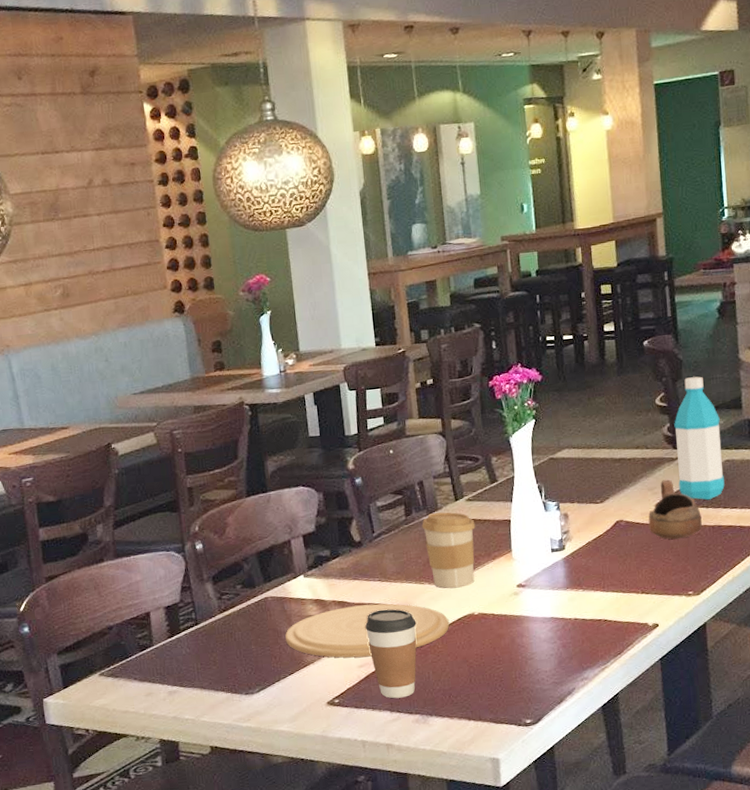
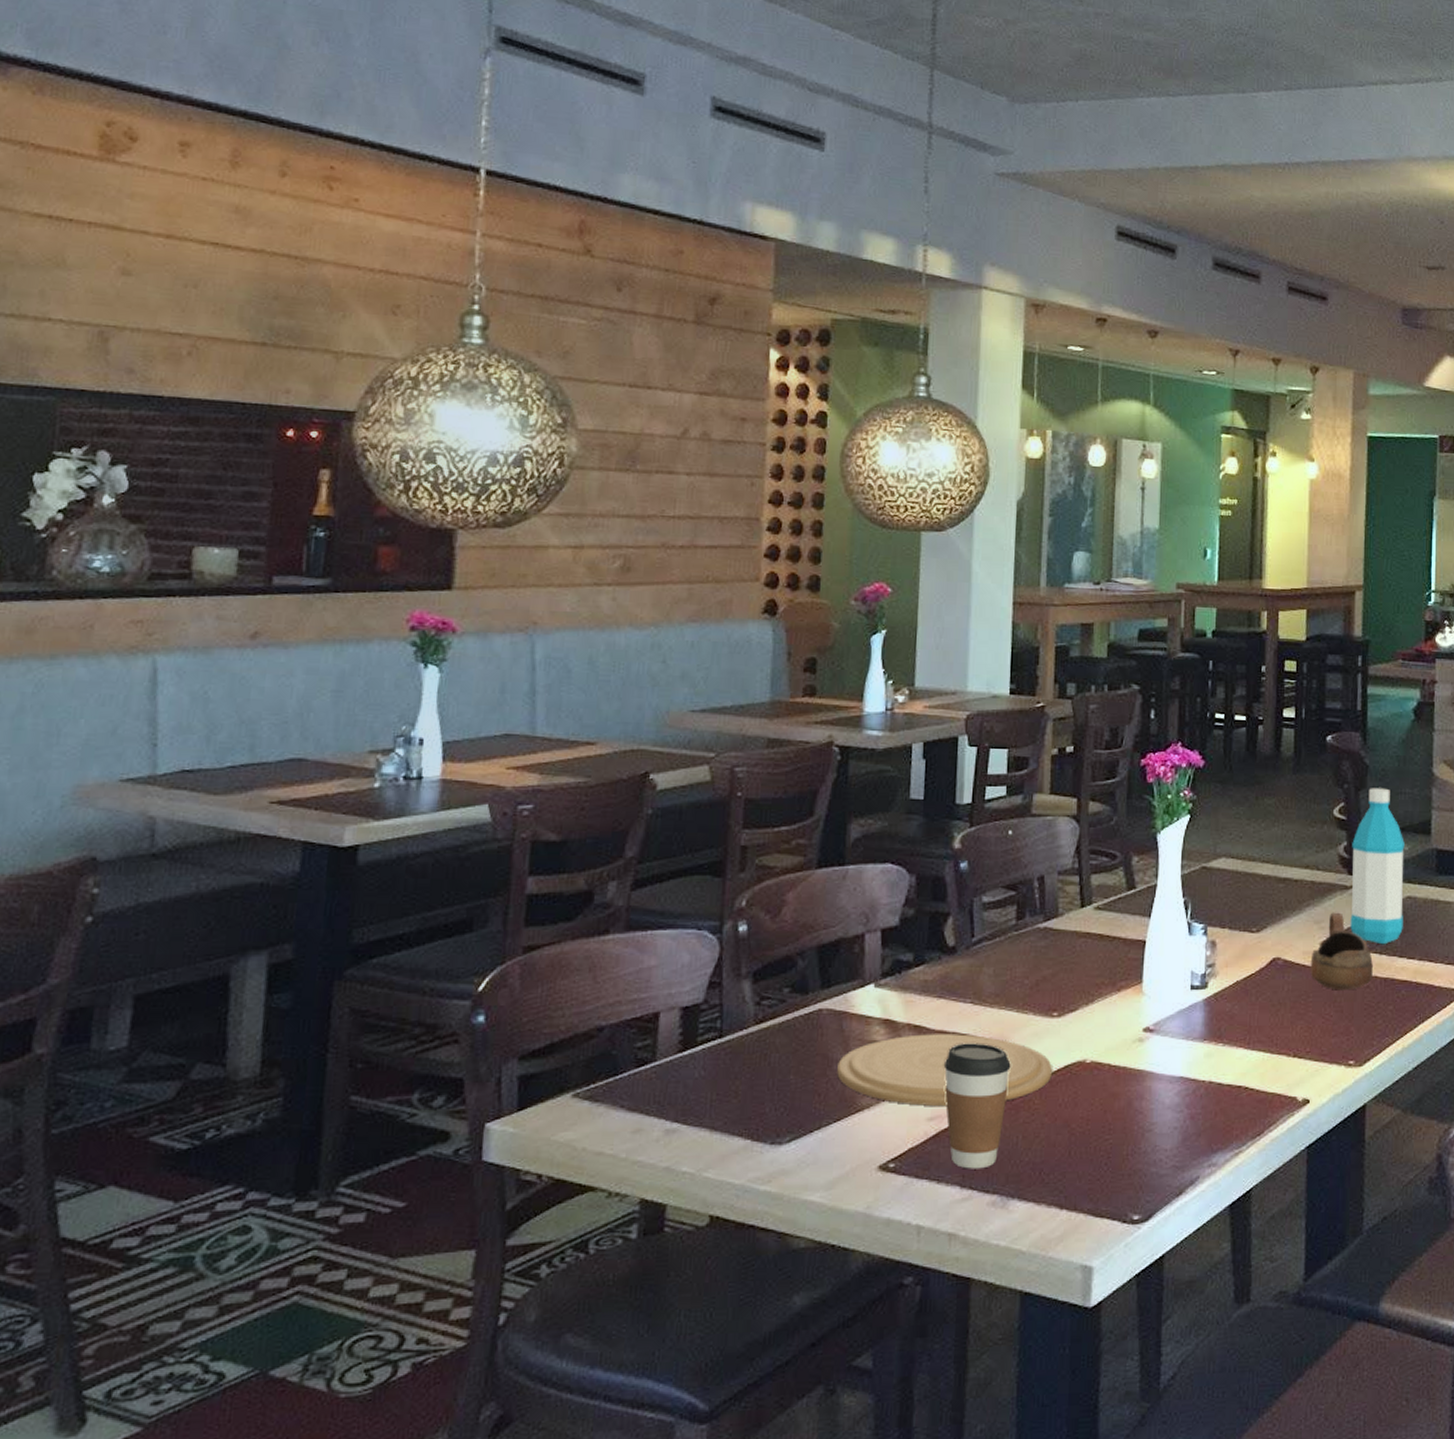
coffee cup: present [422,512,476,589] -> none [1035,920,1102,1024]

